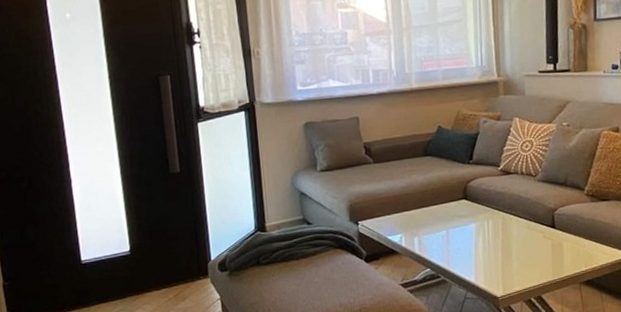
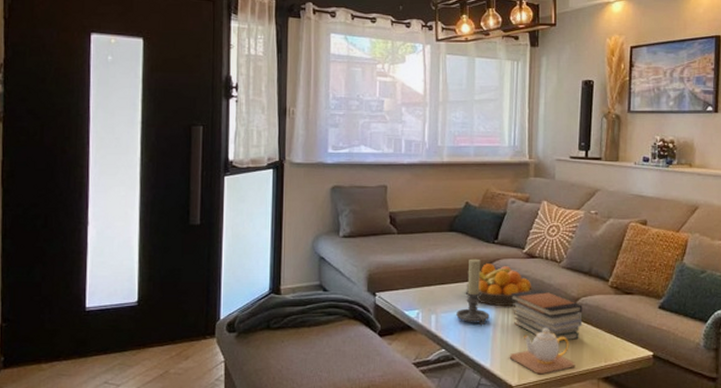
candle holder: none [438,180,470,244] -> present [456,258,489,326]
fruit bowl: none [444,183,512,224] -> present [466,263,534,307]
book stack: none [489,204,562,251] -> present [510,290,583,341]
teapot: none [492,239,557,284] -> present [509,327,575,375]

